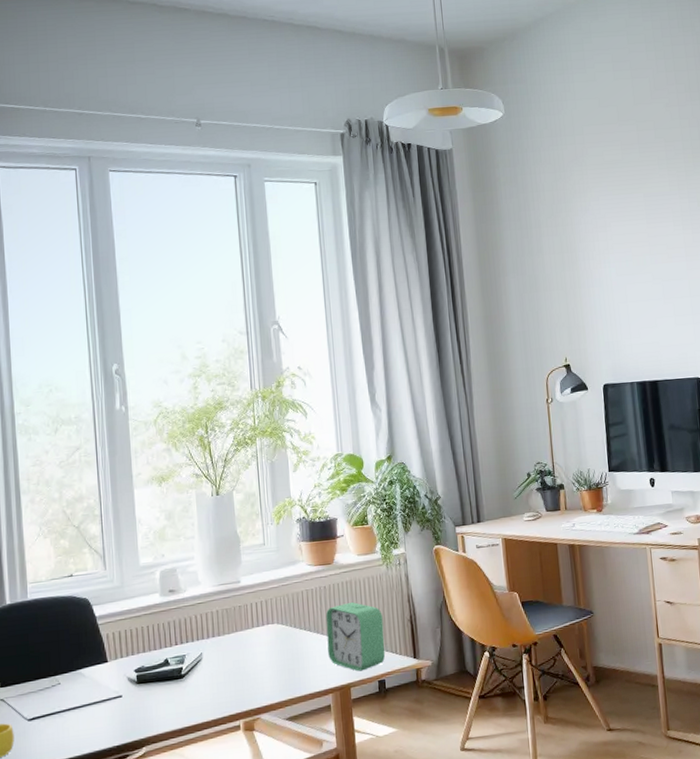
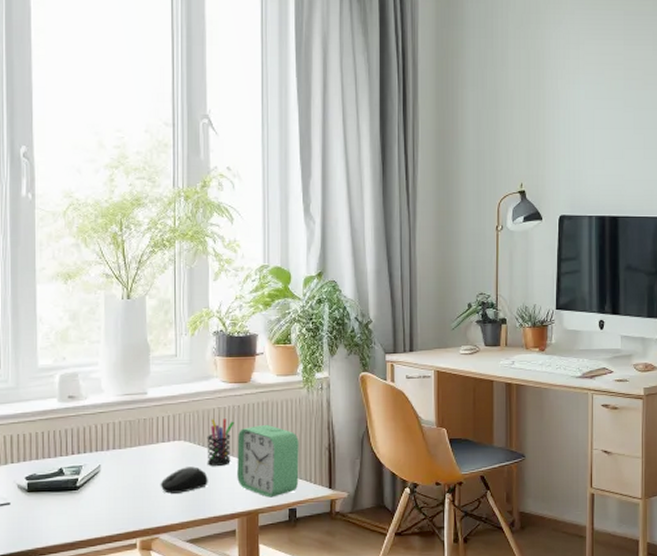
computer mouse: none [258,647,302,675] -> present [160,466,208,494]
pen holder: none [297,600,322,646] -> present [207,419,235,466]

